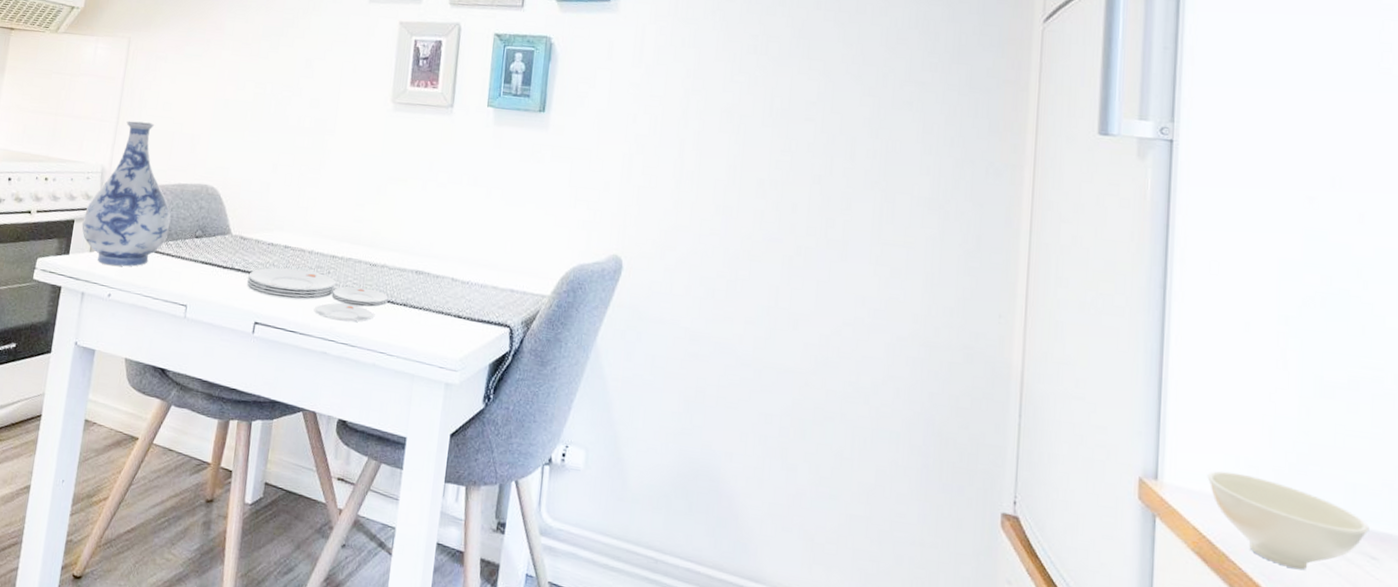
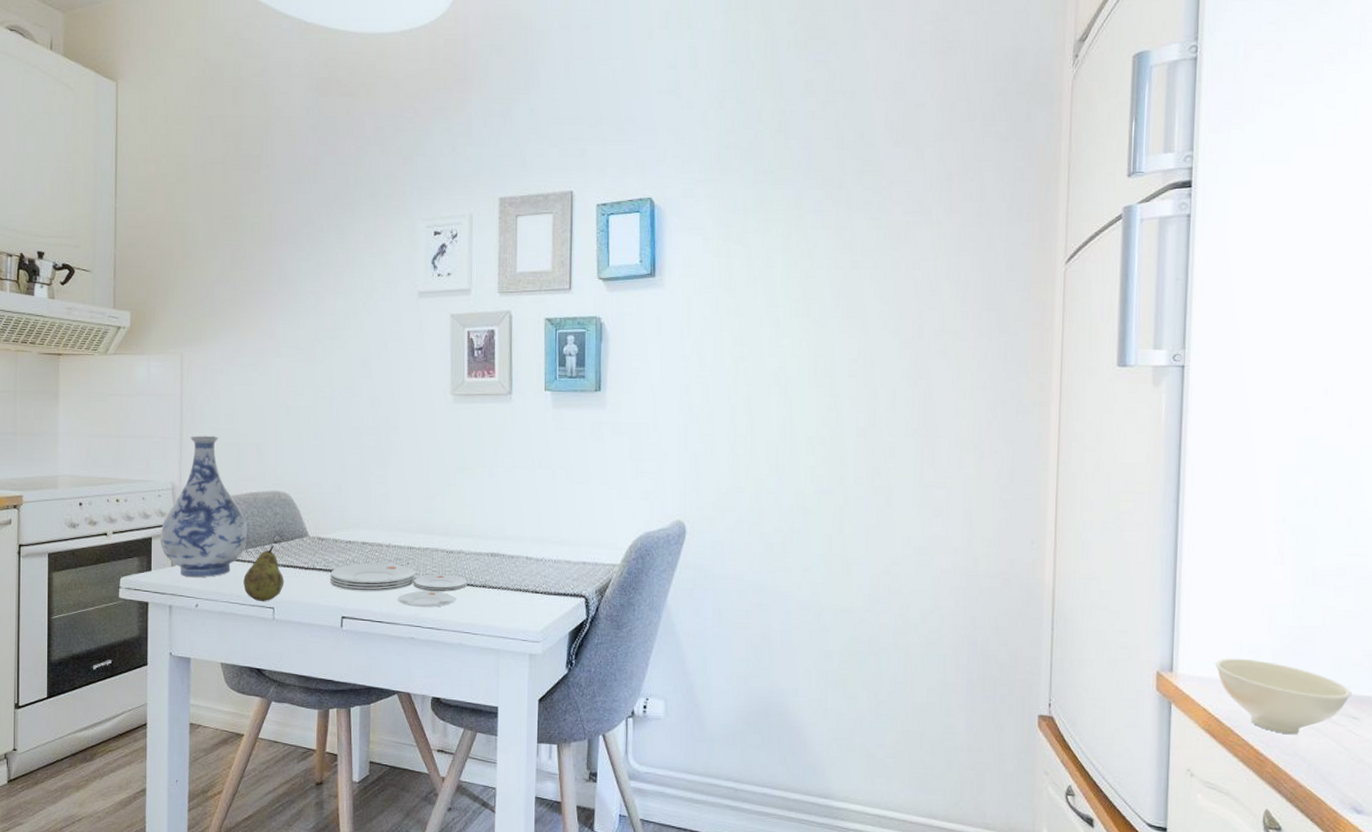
fruit: none [159,240,201,299] -> present [243,546,284,602]

